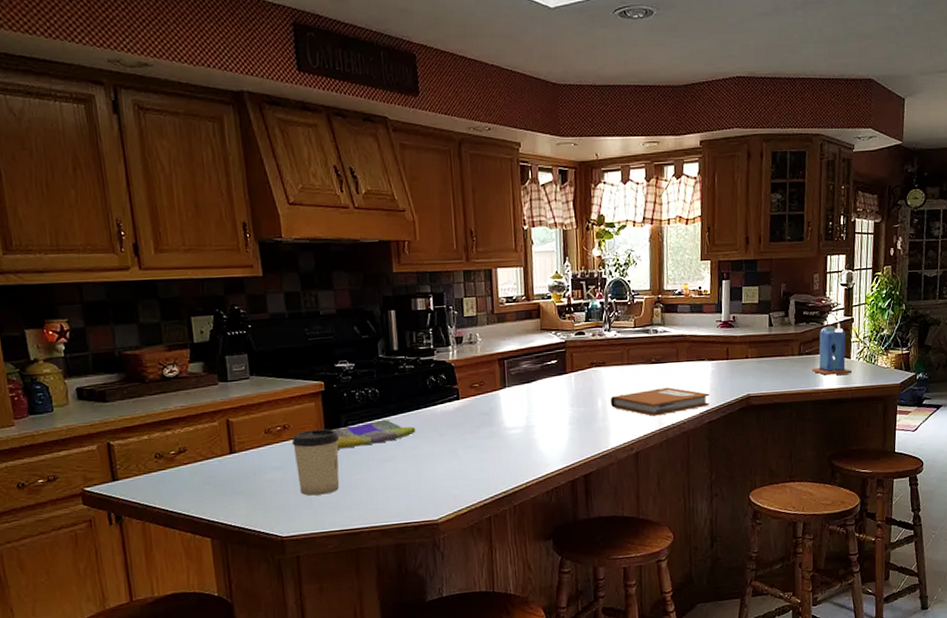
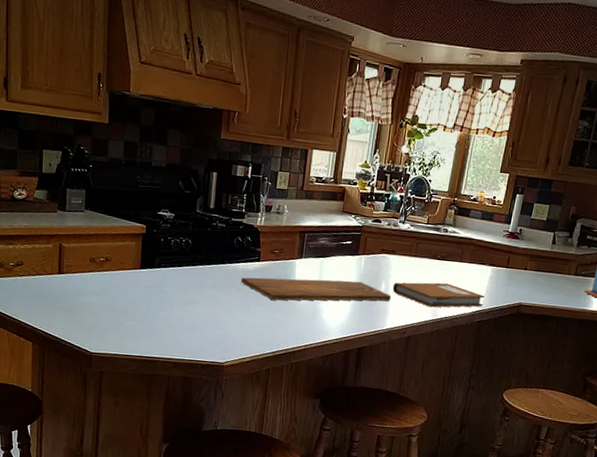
cup: present [291,429,340,496] -> none [111,265,152,323]
dish towel: present [332,419,416,450] -> none [147,267,218,288]
cutting board: none [441,402,611,439] -> present [240,277,392,301]

